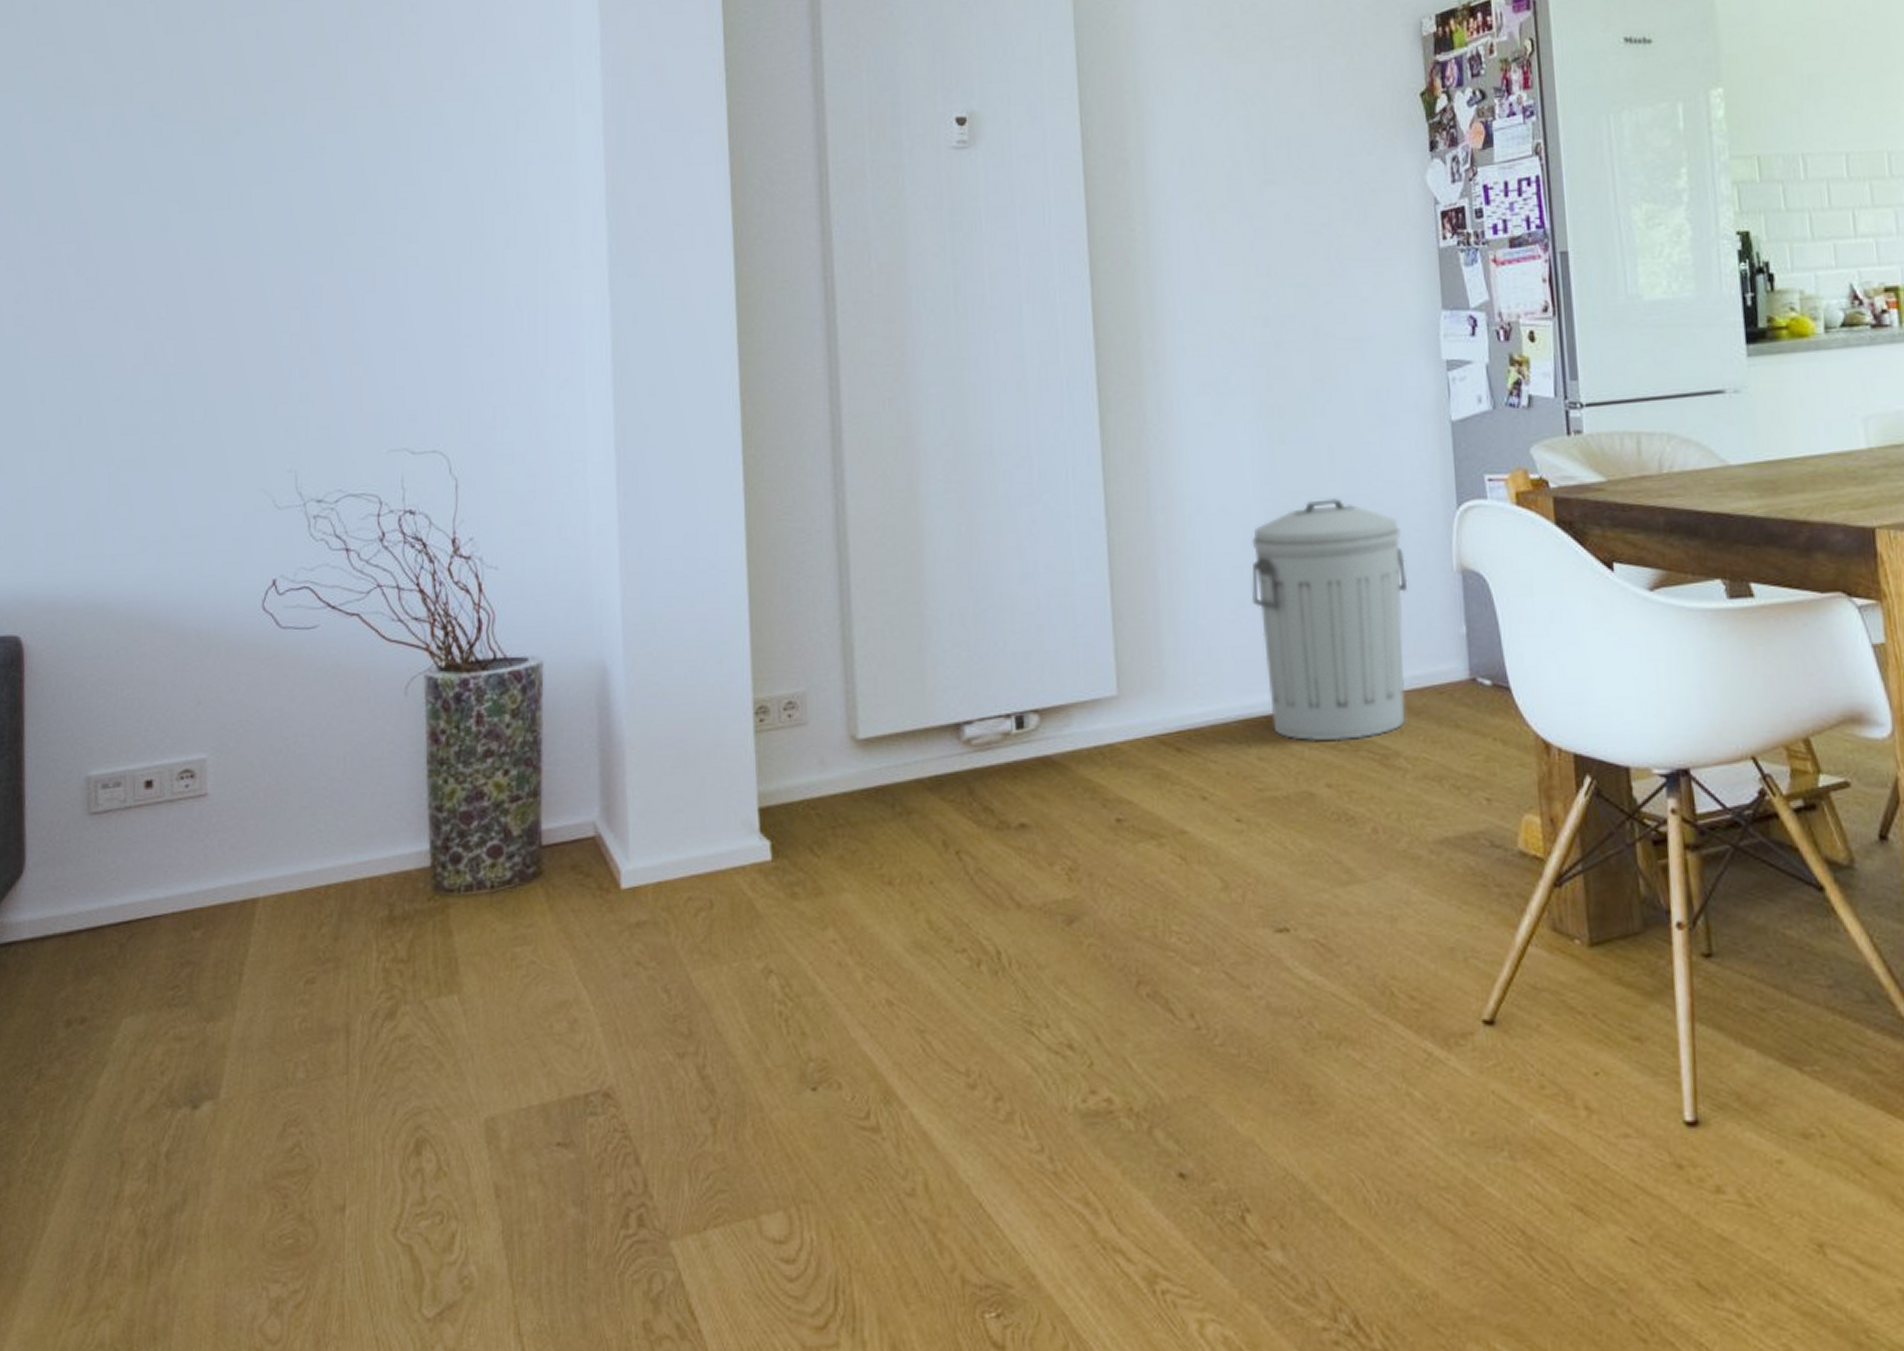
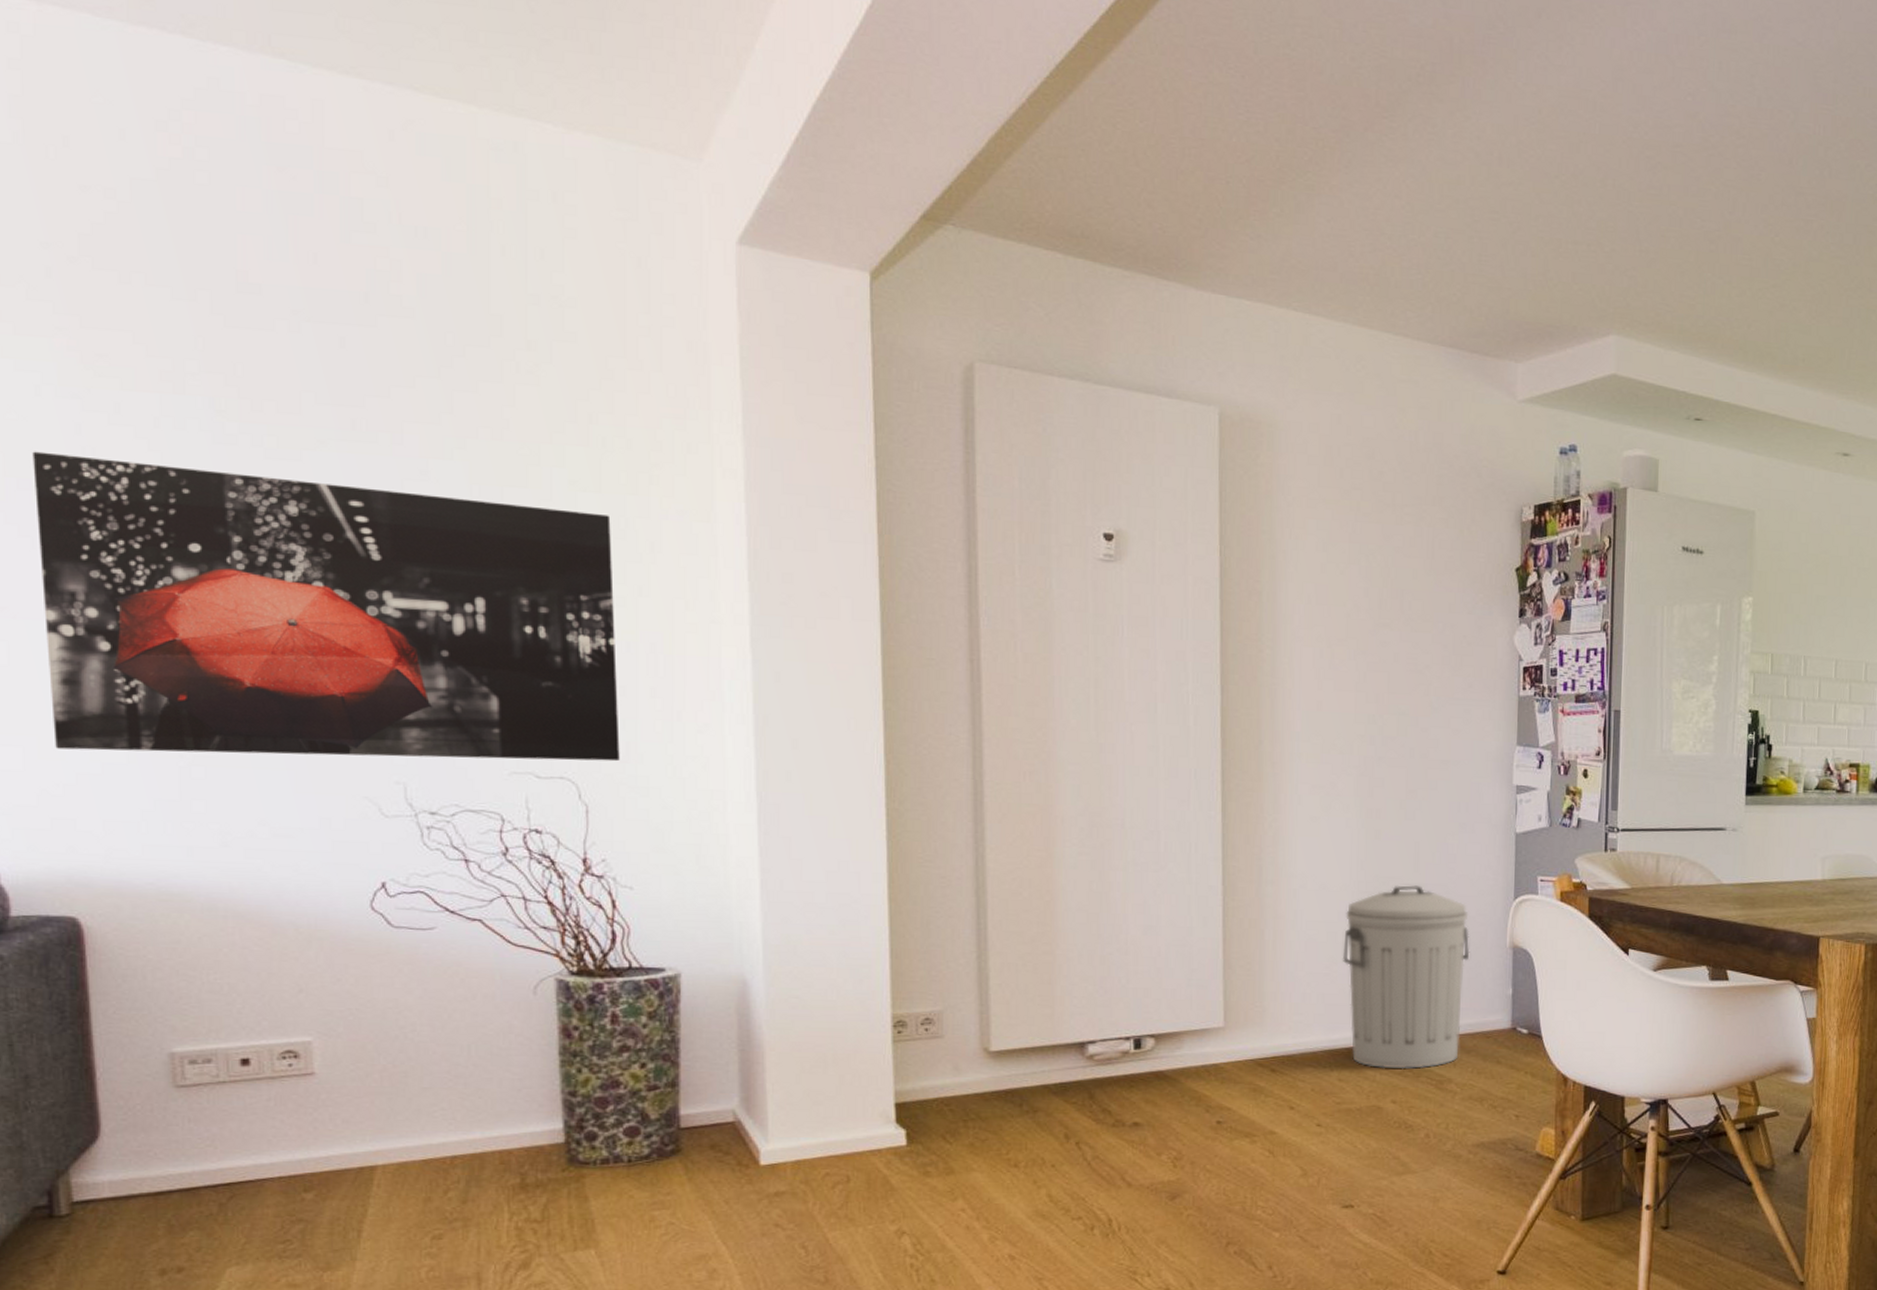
wall art: none [12,167,487,464] -> present [32,451,620,762]

